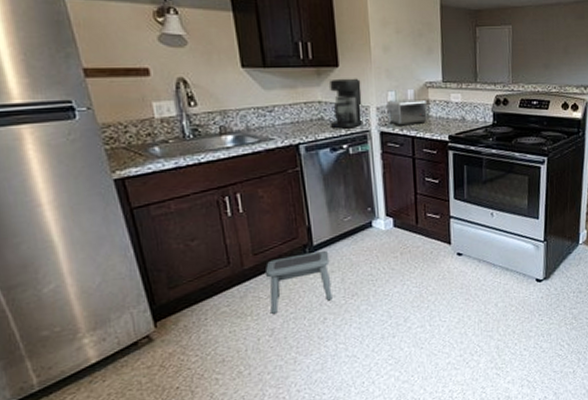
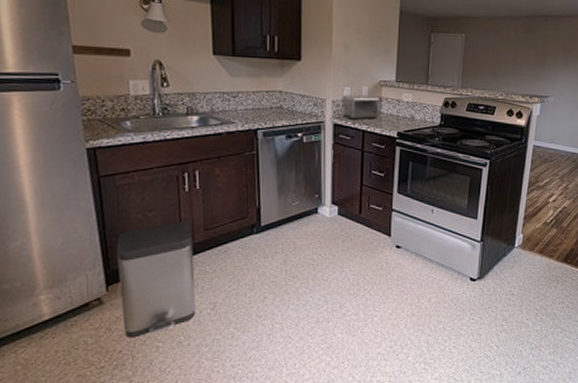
pedal bin: none [160,248,254,373] -> present [116,222,196,338]
step stool: present [264,250,332,314] -> none [213,231,275,288]
coffee maker: present [329,78,364,129] -> none [287,71,319,119]

